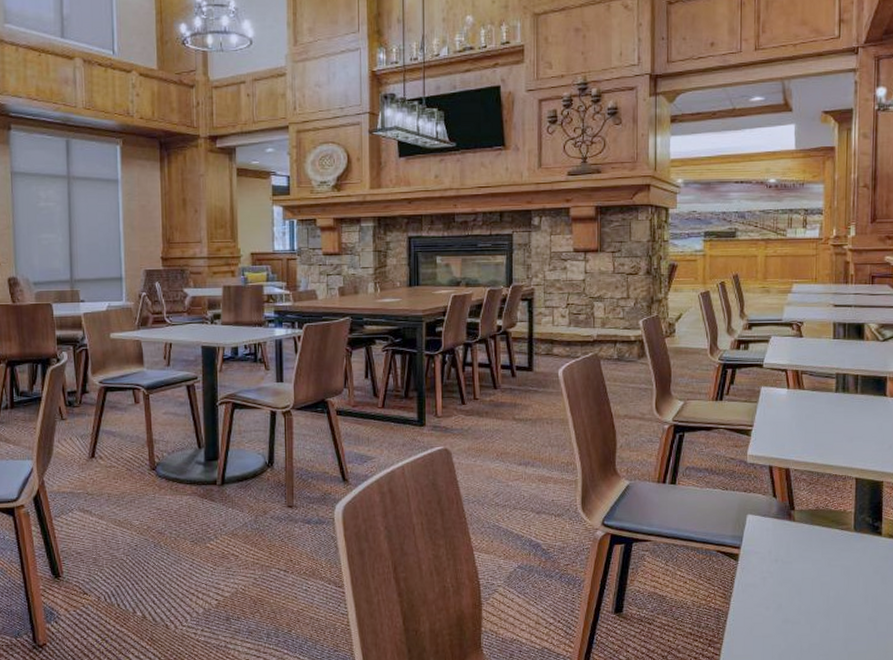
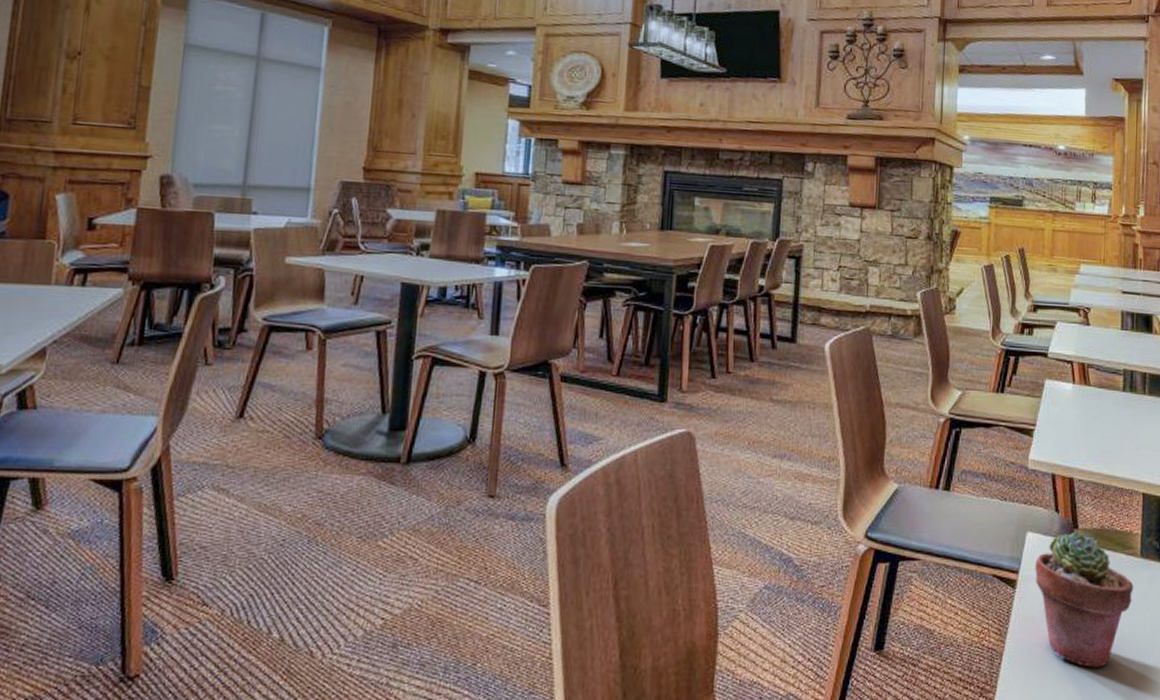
potted succulent: none [755,512,848,622] -> present [1035,531,1134,668]

